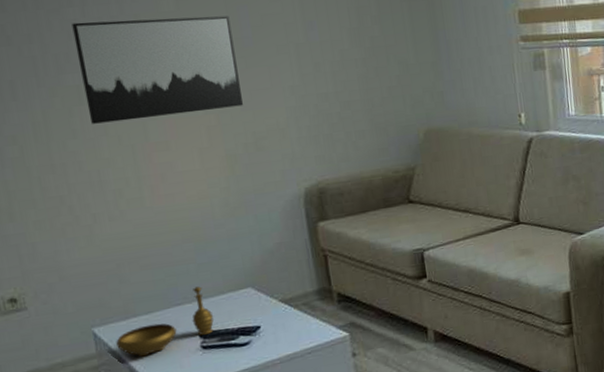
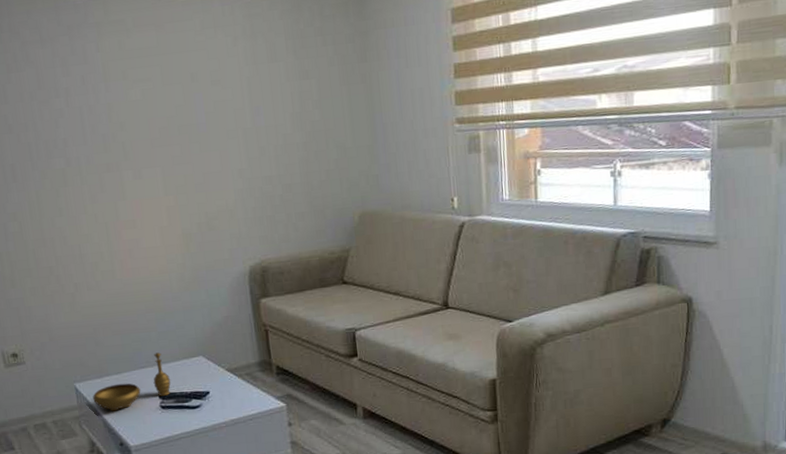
wall art: present [71,15,243,124] -> none [58,103,197,203]

